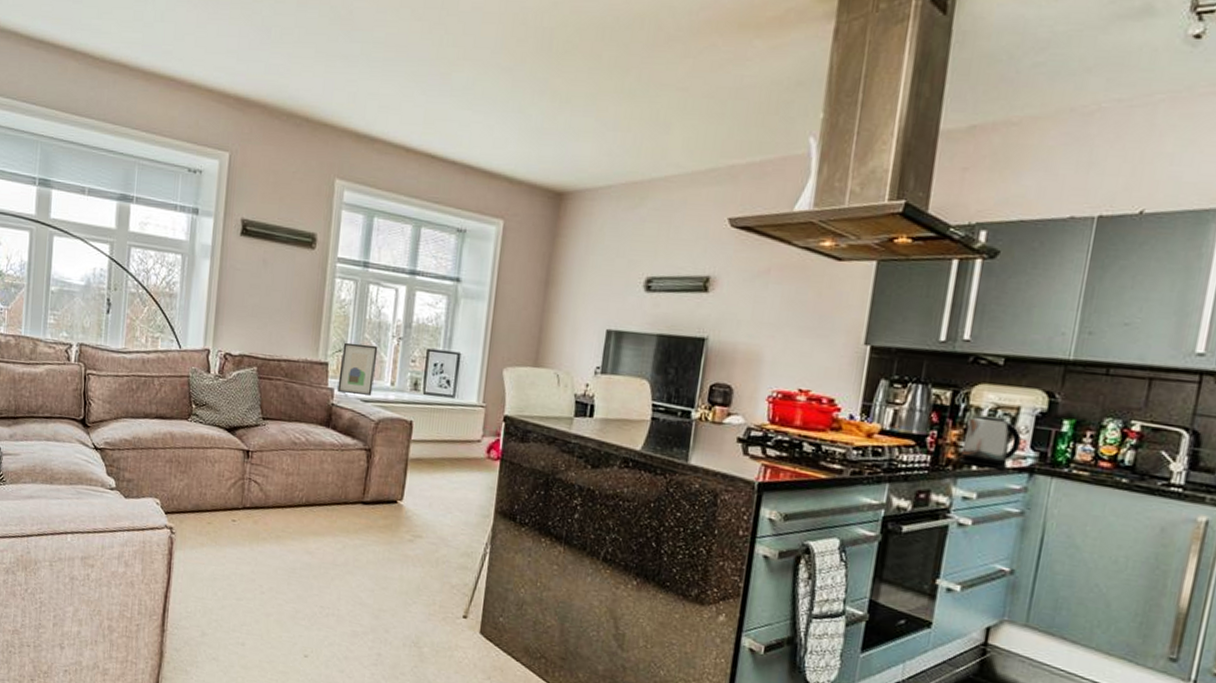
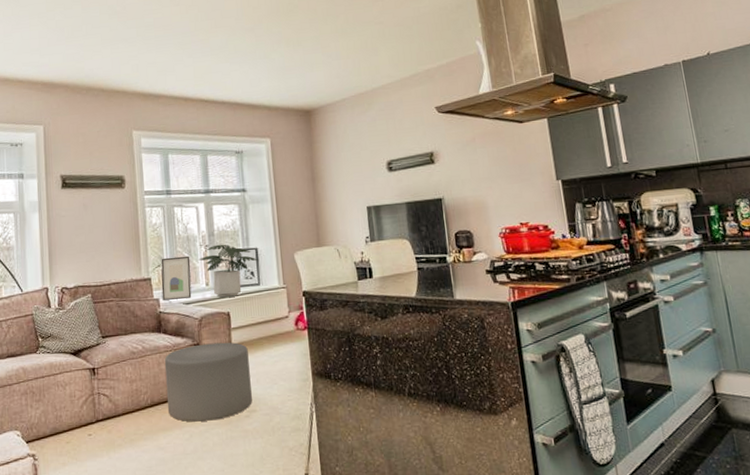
pouf: none [323,449,426,537] -> present [164,342,252,422]
potted plant: none [388,339,459,405] -> present [198,244,258,298]
kettle: present [959,414,1022,471] -> none [644,214,688,256]

